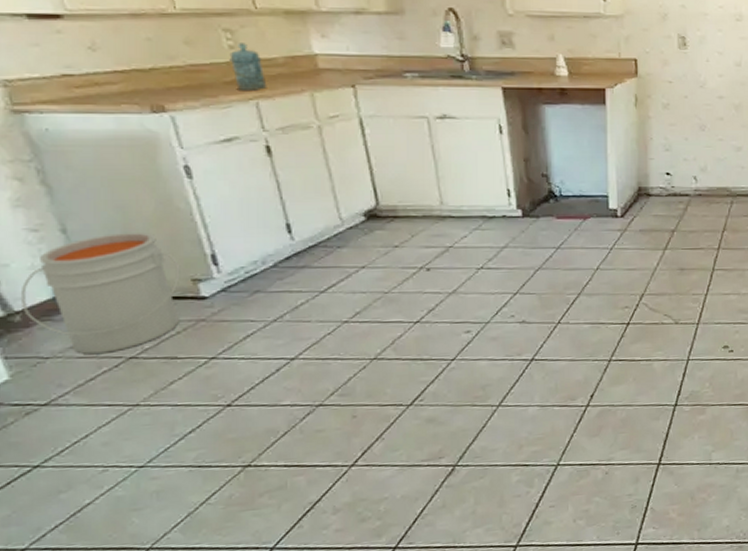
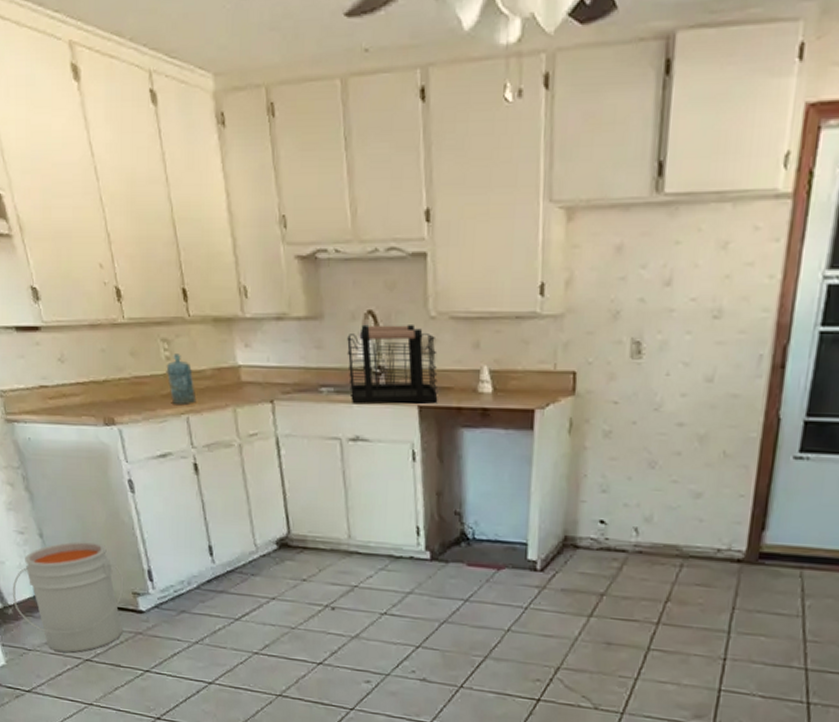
dish rack: none [430,19,520,88] -> present [347,324,438,405]

